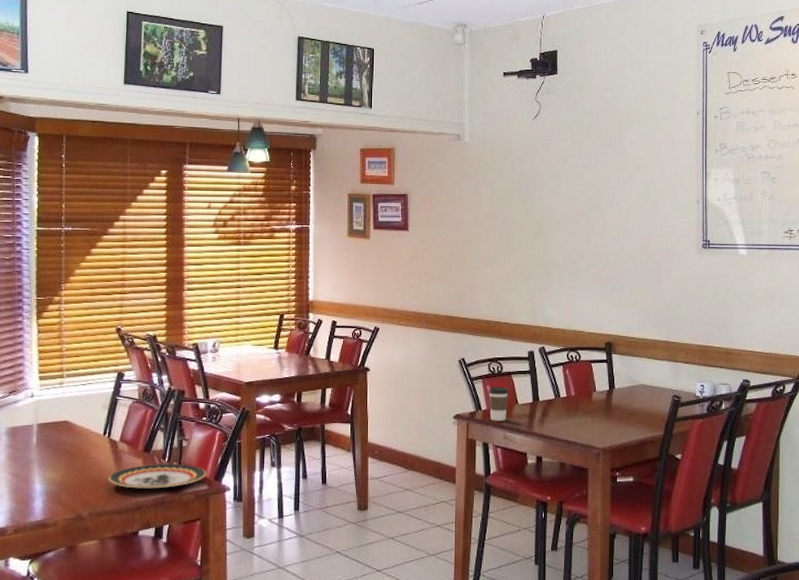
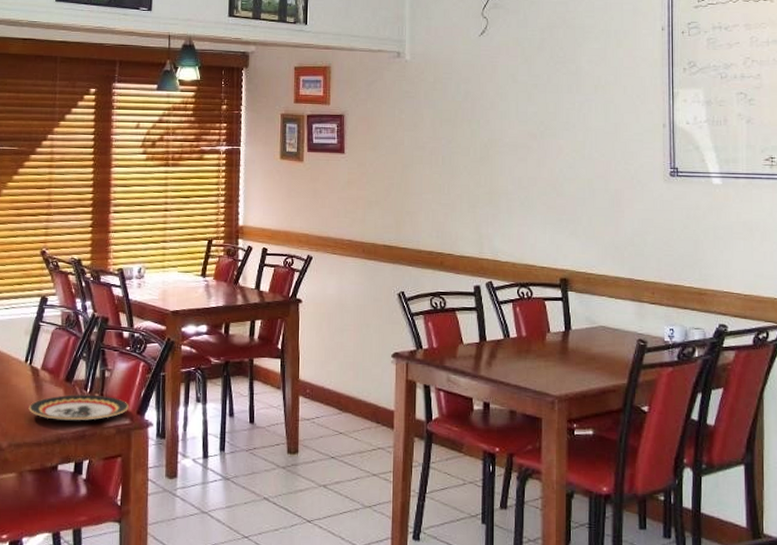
coffee cup: present [488,387,509,421] -> none [430,324,453,362]

